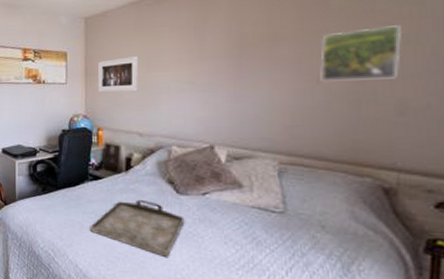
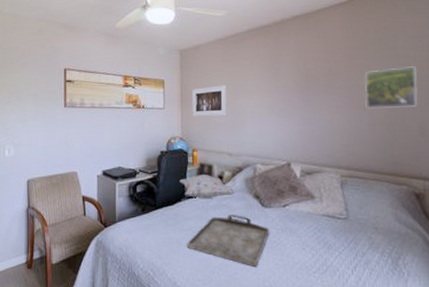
decorative pillow: none [82,155,146,182] -> present [179,174,236,199]

